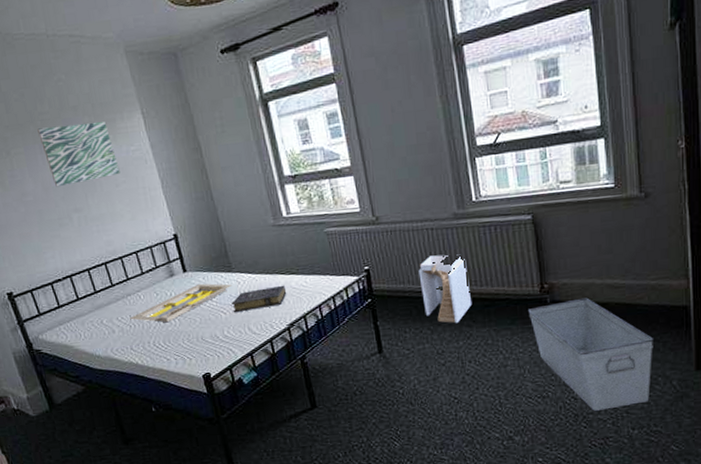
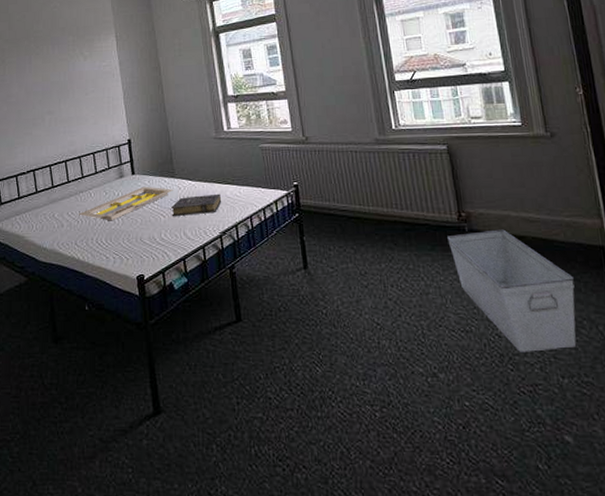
wall art: present [37,122,120,187] -> none [30,41,91,92]
staircase: present [418,254,472,324] -> none [343,176,394,245]

